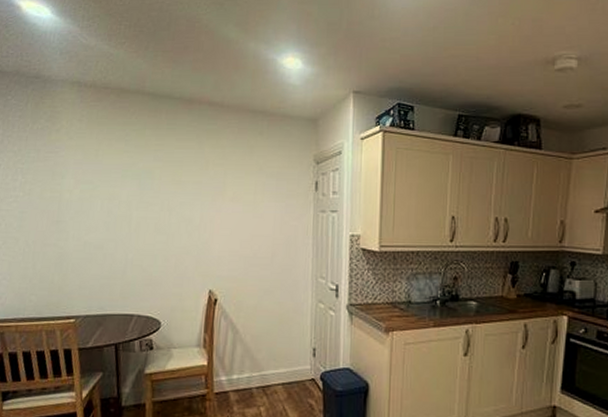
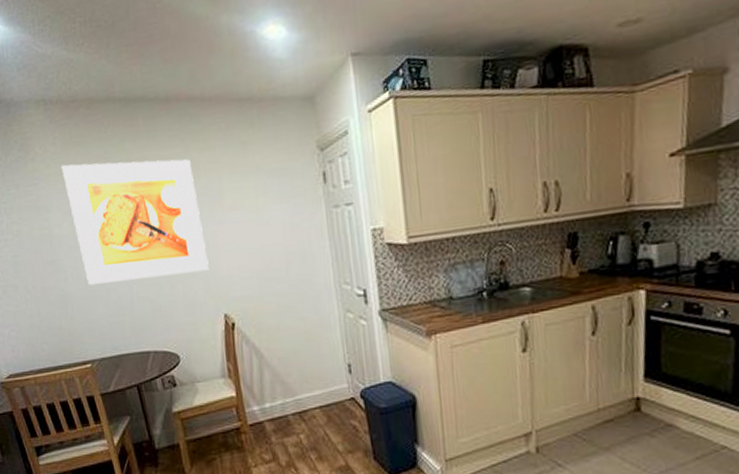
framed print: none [83,139,203,250] -> present [61,159,209,285]

